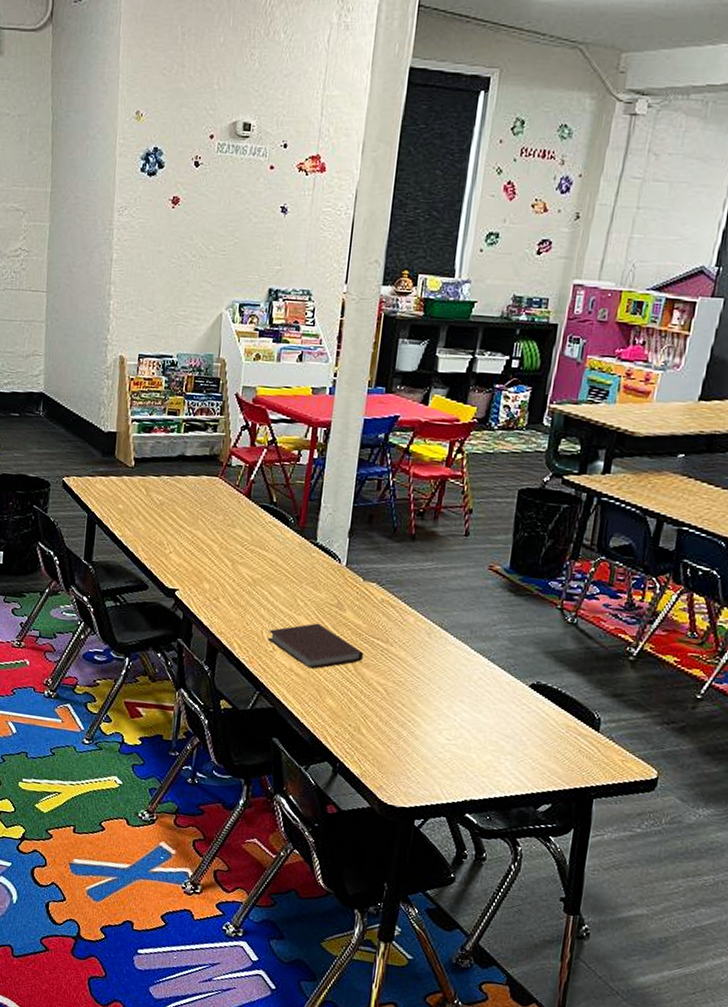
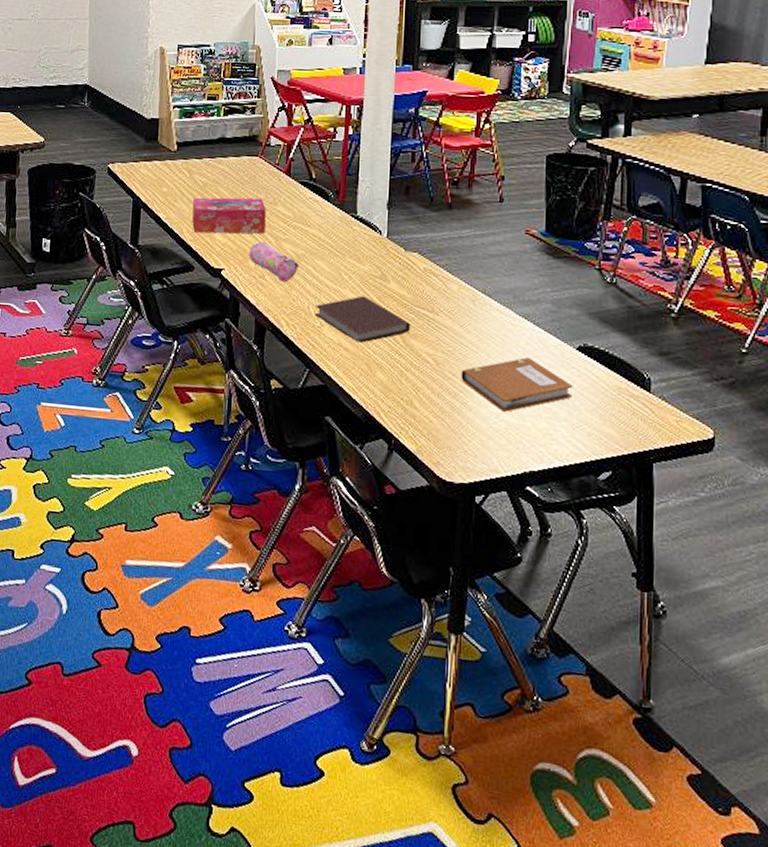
tissue box: none [147,516,224,557] -> present [192,197,266,234]
pencil case: none [204,563,255,605] -> present [249,241,300,282]
notebook: none [410,692,522,743] -> present [461,358,573,412]

